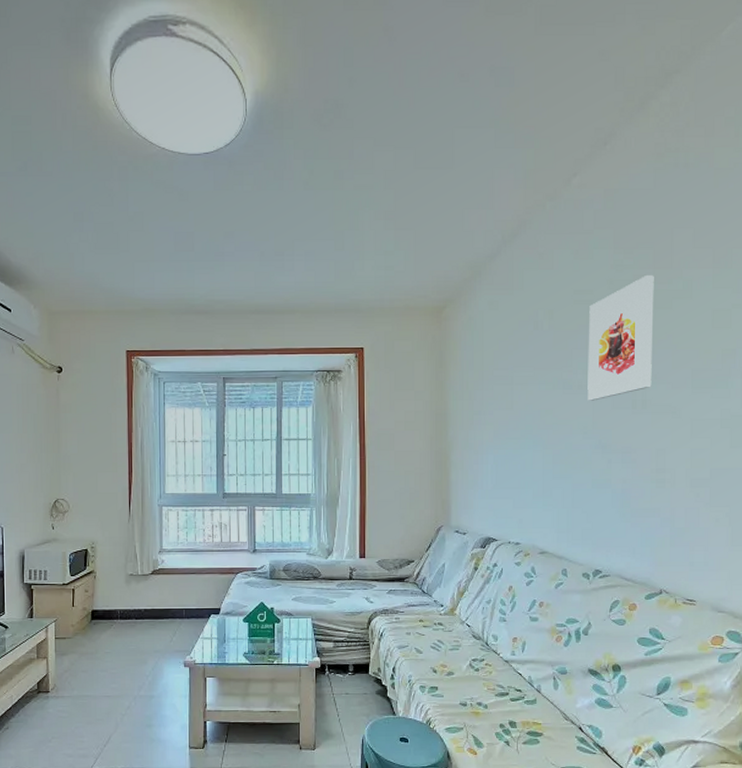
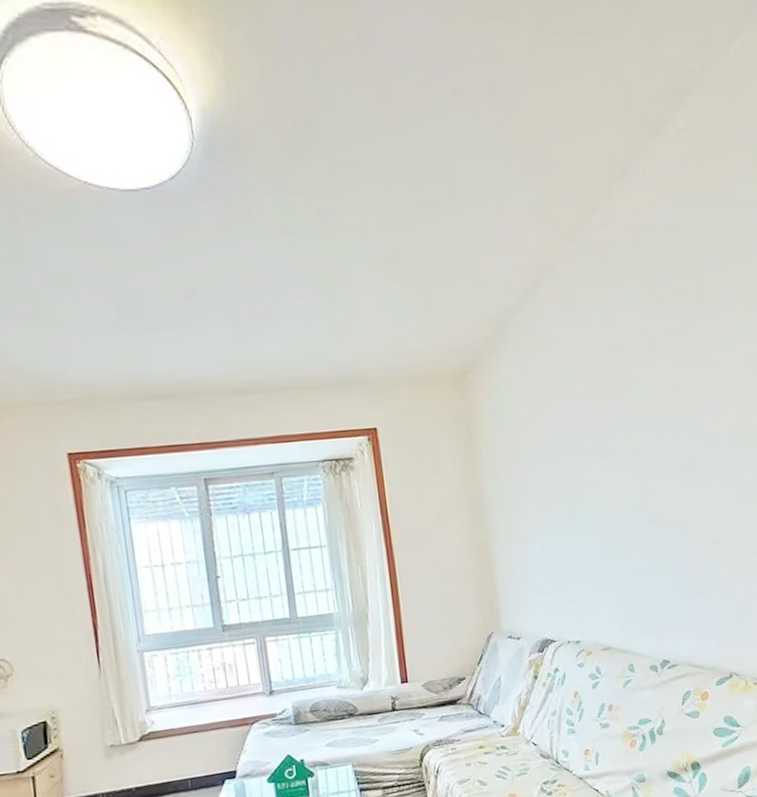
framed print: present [587,274,654,401] -> none [625,323,699,471]

